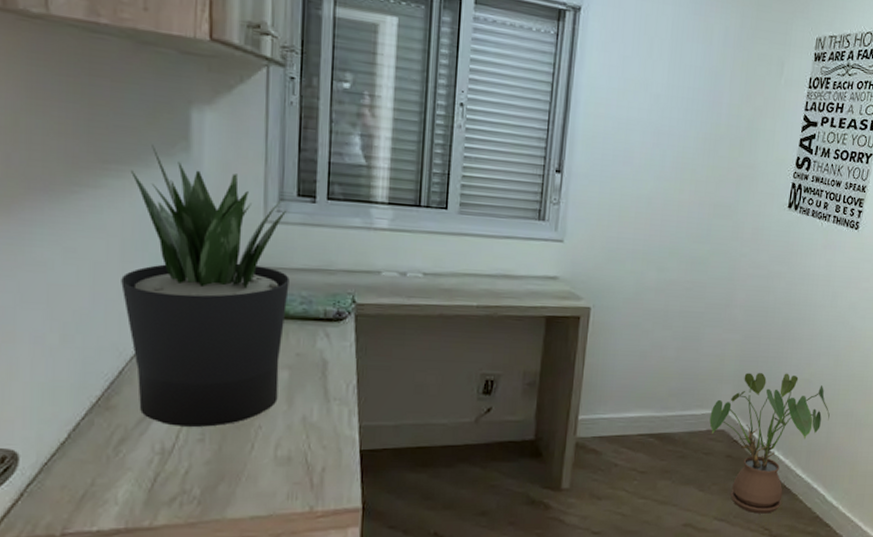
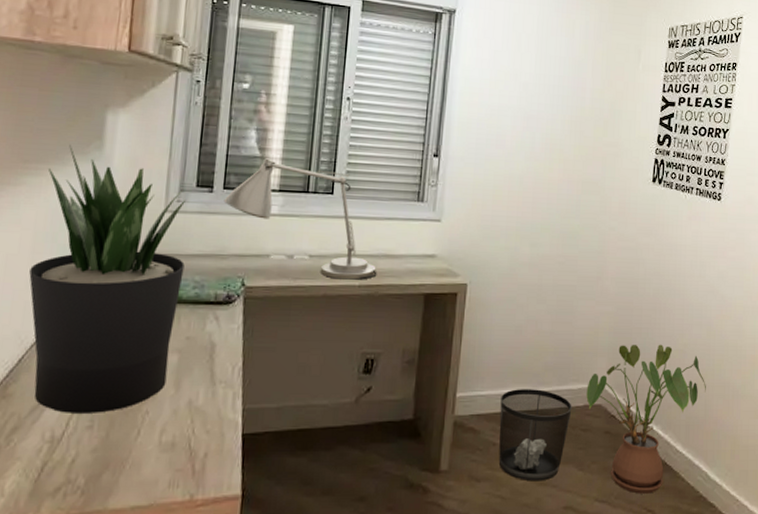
desk lamp: none [328,167,496,301] -> present [223,158,377,280]
waste bin: none [620,413,695,500] -> present [498,389,572,482]

